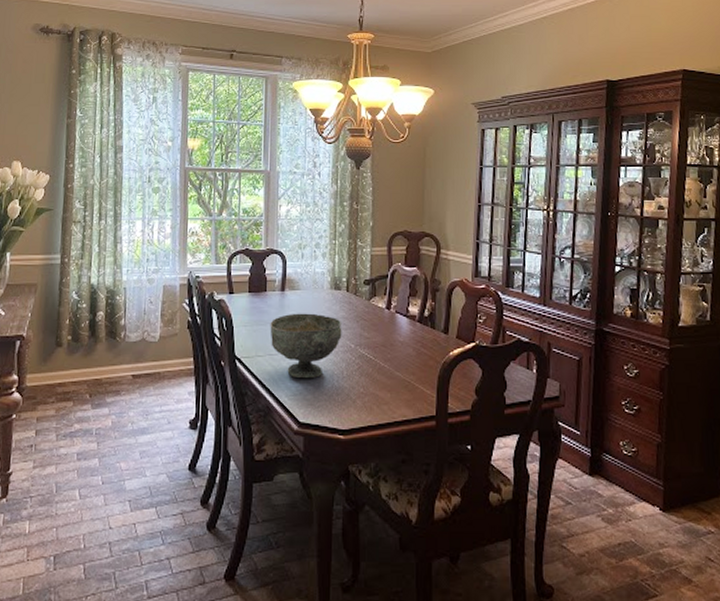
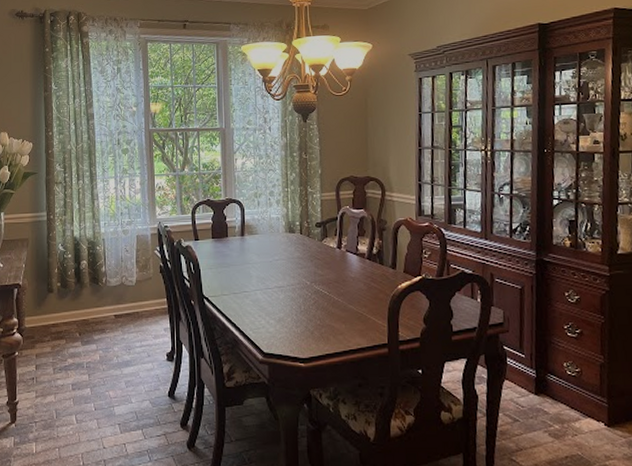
decorative bowl: present [270,313,342,379] -> none [232,255,298,314]

